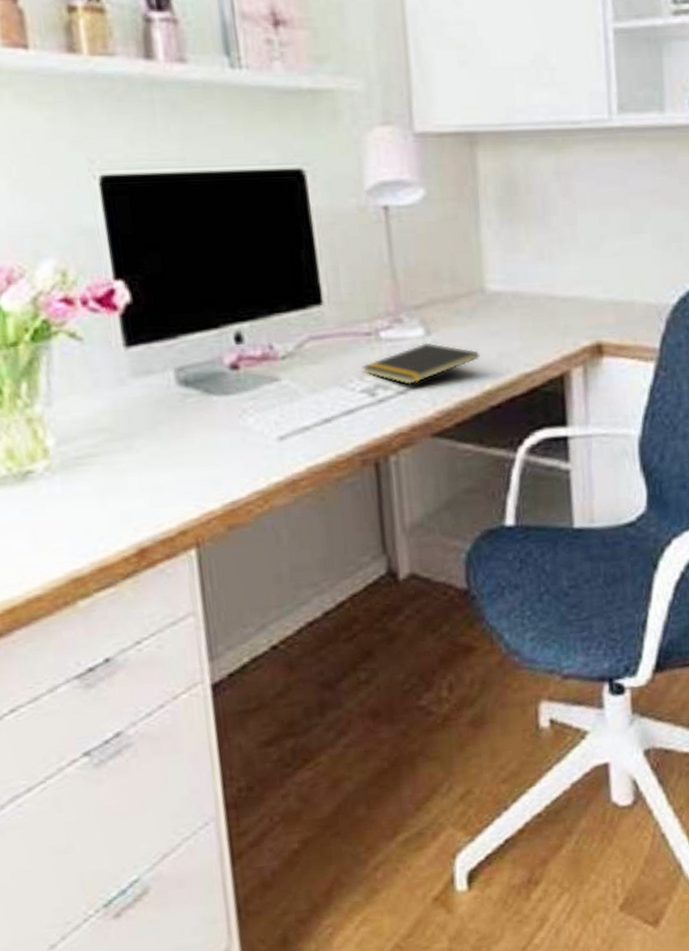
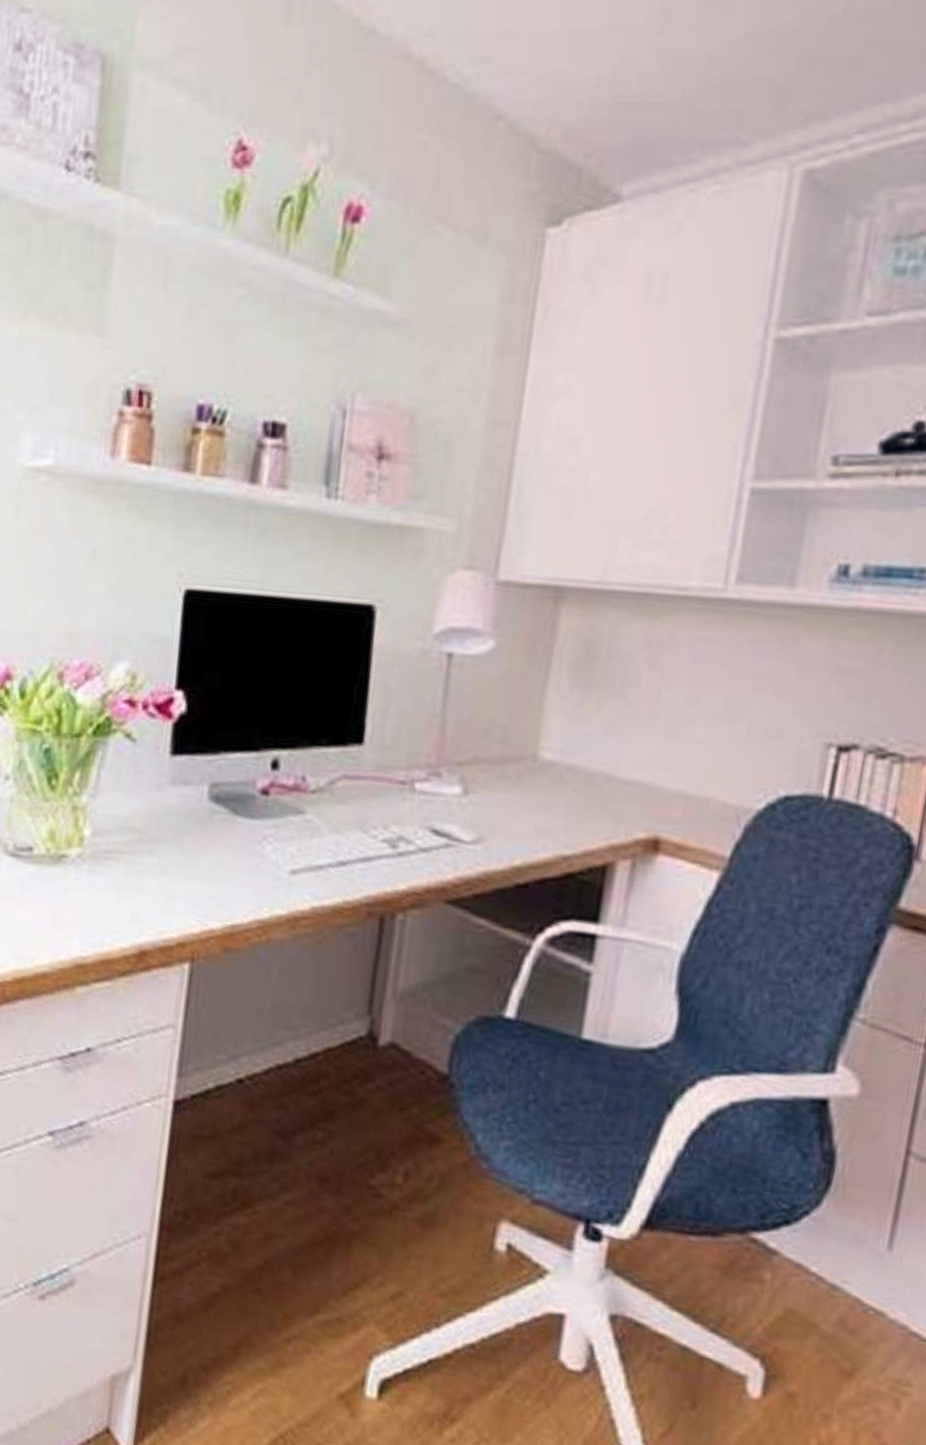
notepad: present [362,342,481,386] -> none [388,802,517,845]

